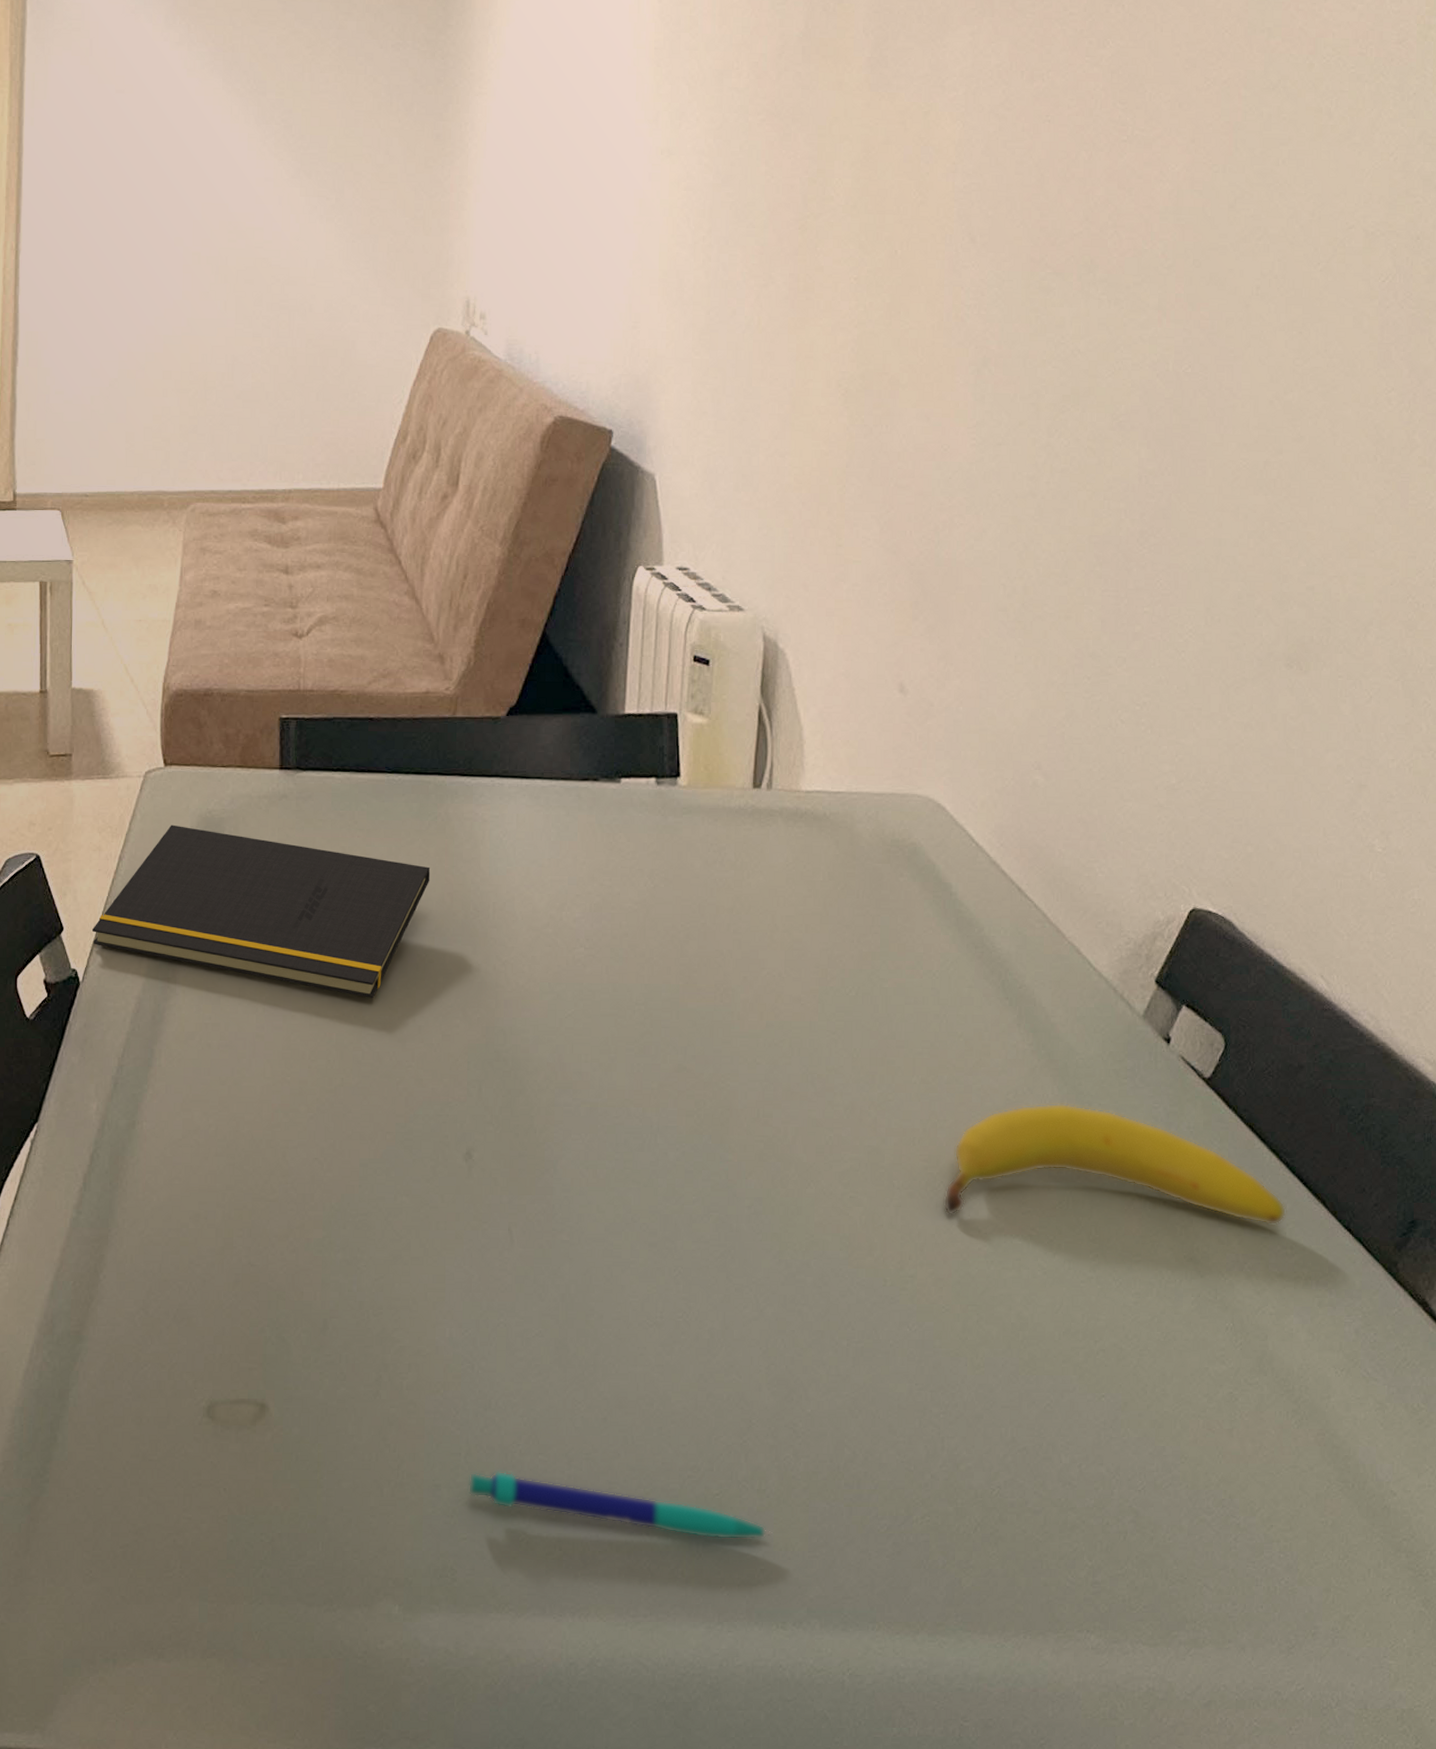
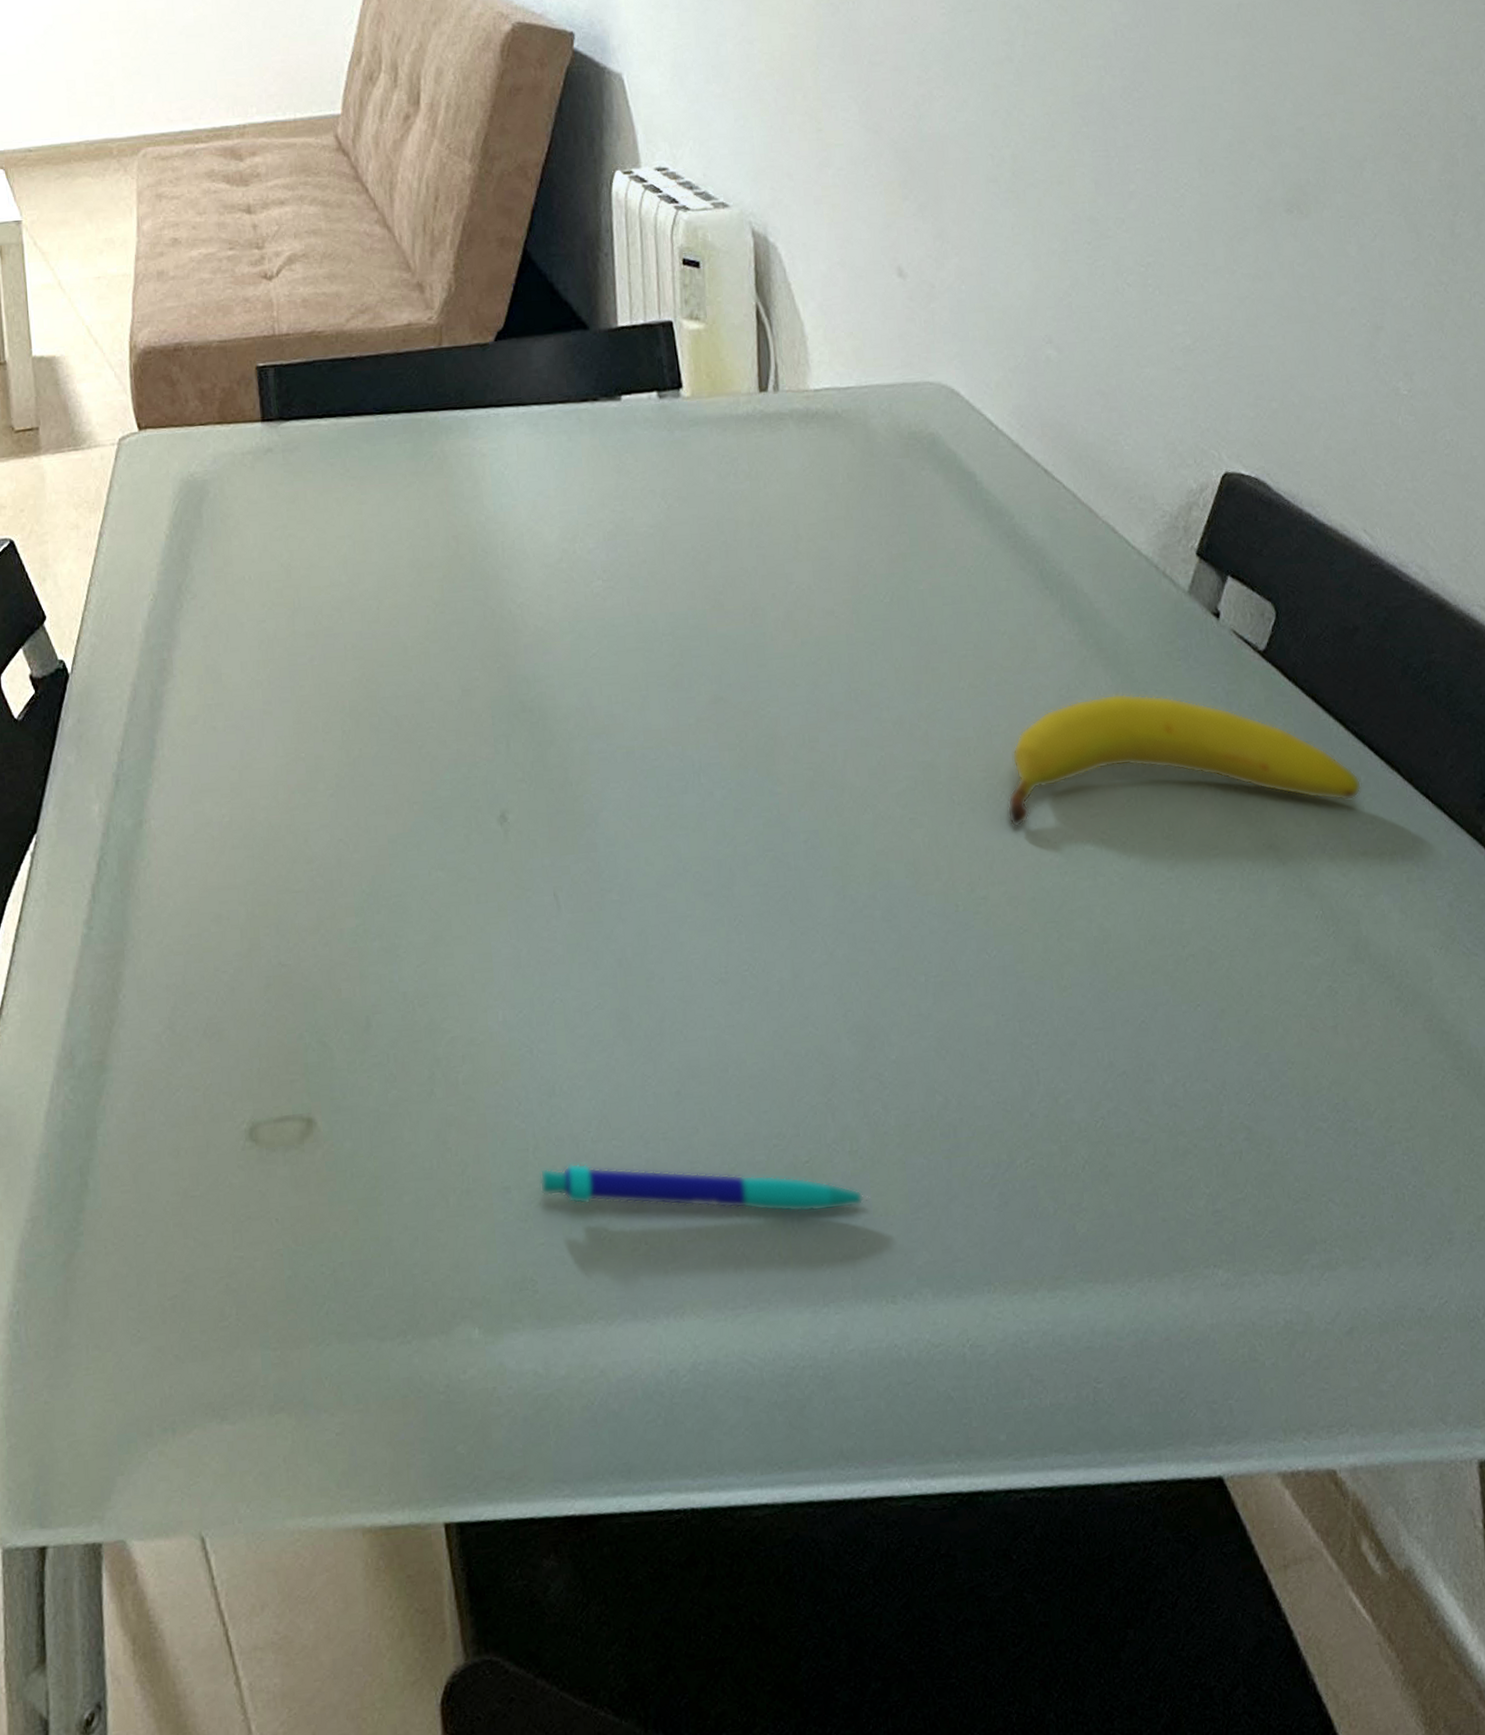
notepad: present [91,824,431,999] -> none [76,492,433,659]

